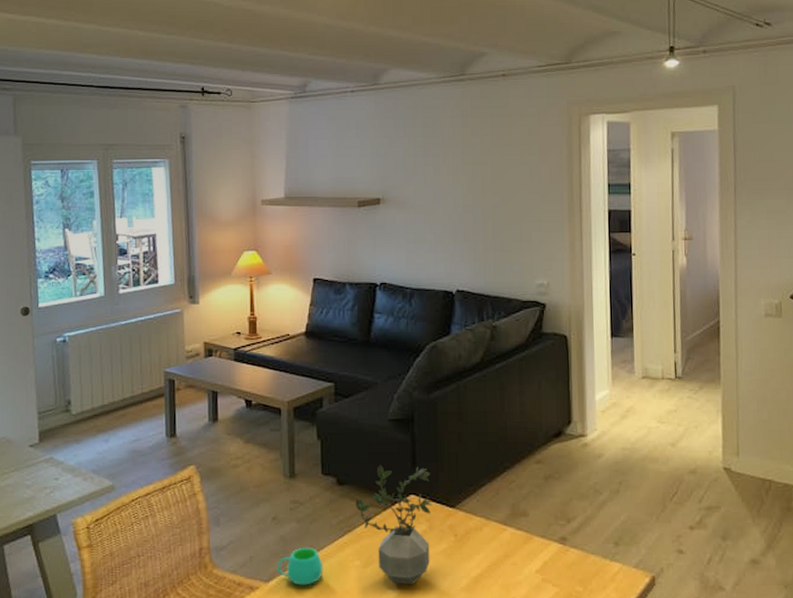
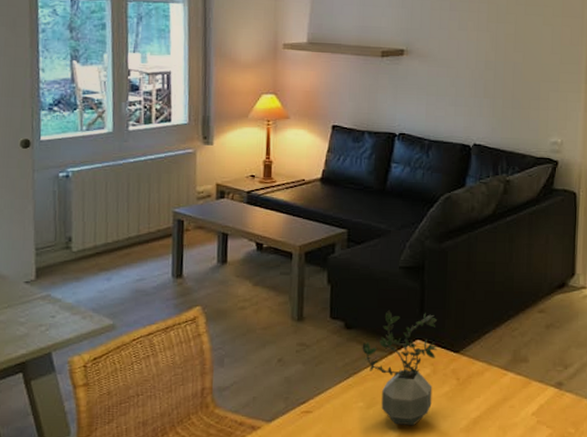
mug: present [277,548,323,586] -> none [280,389,327,426]

